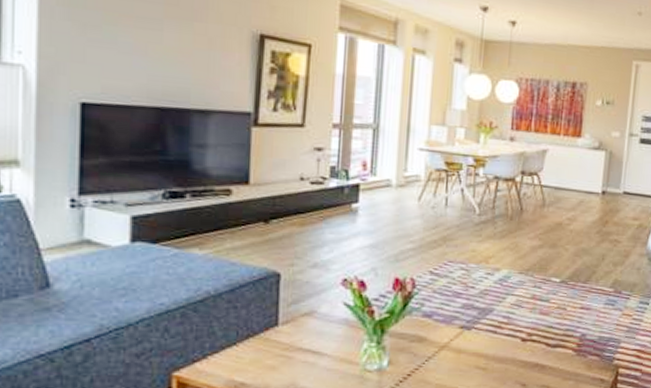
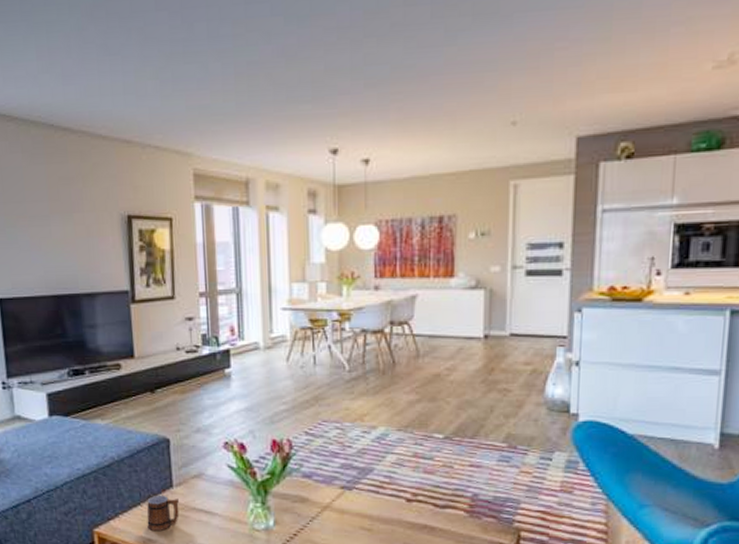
mug: none [242,333,283,375] -> present [146,495,179,532]

